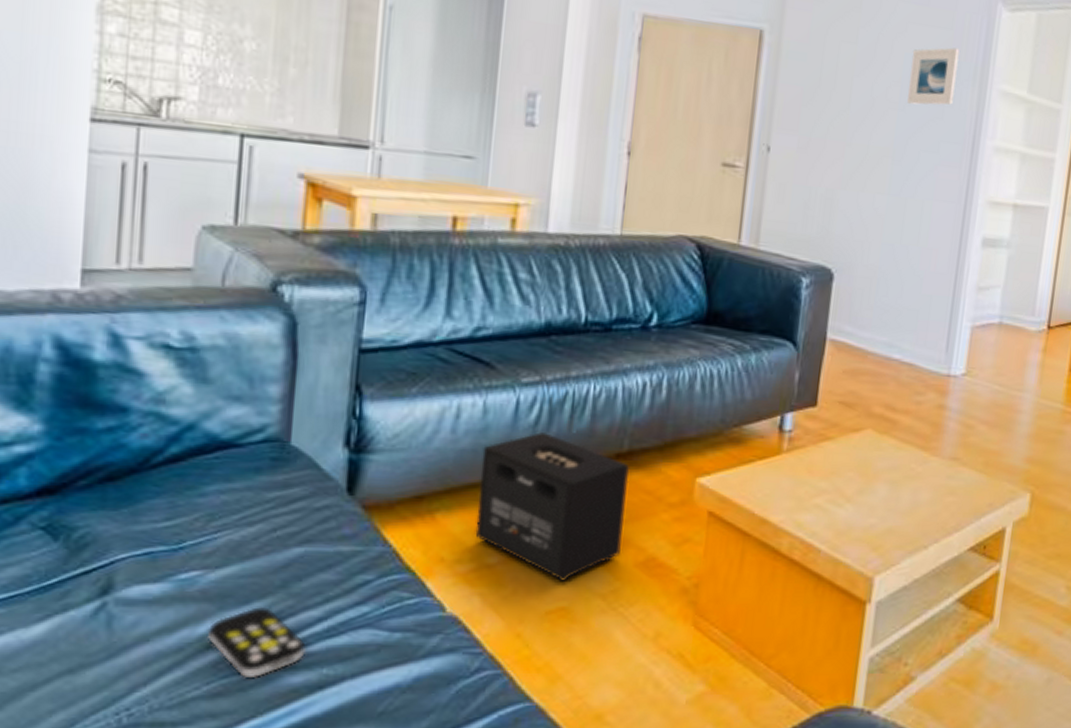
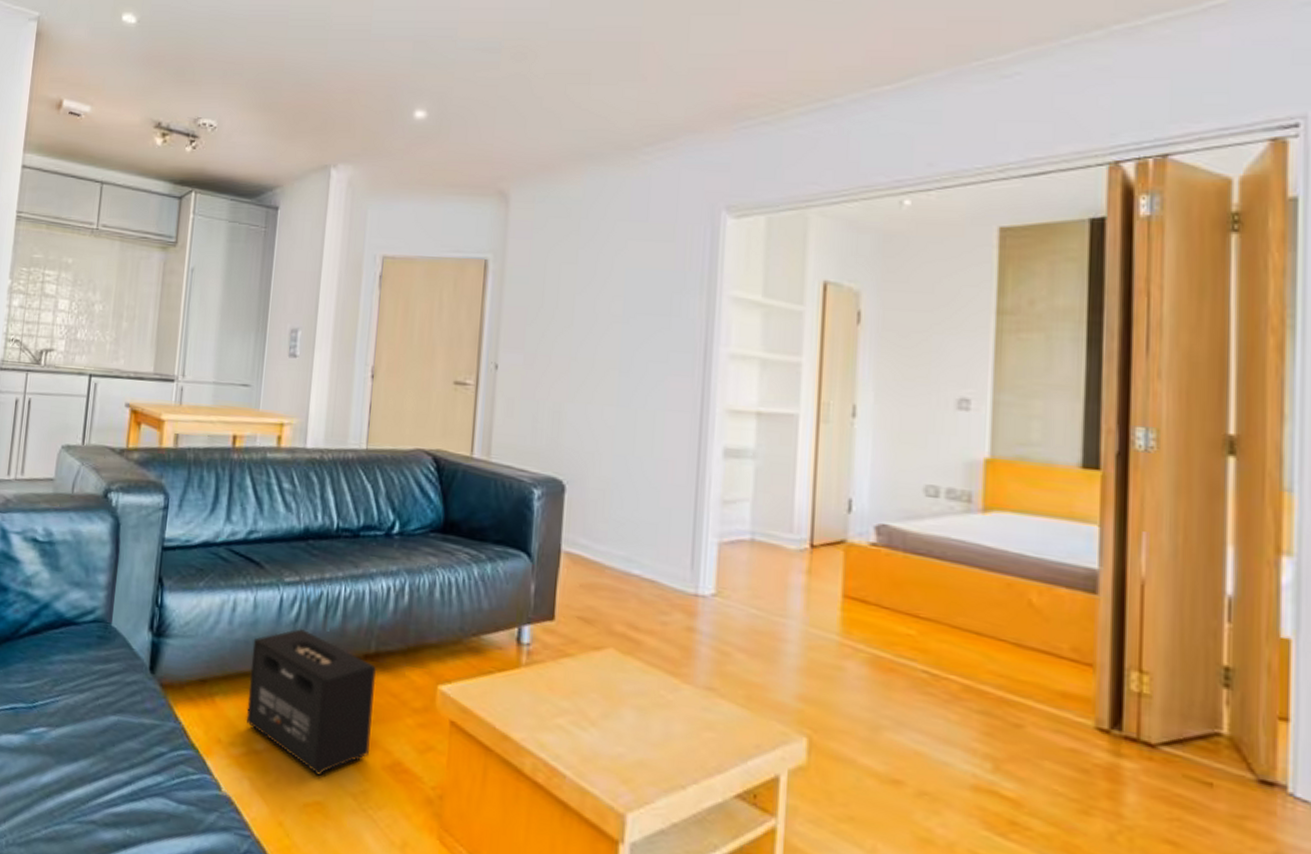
remote control: present [206,607,306,679] -> none [47,765,115,830]
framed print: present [907,47,960,105] -> none [631,259,683,317]

